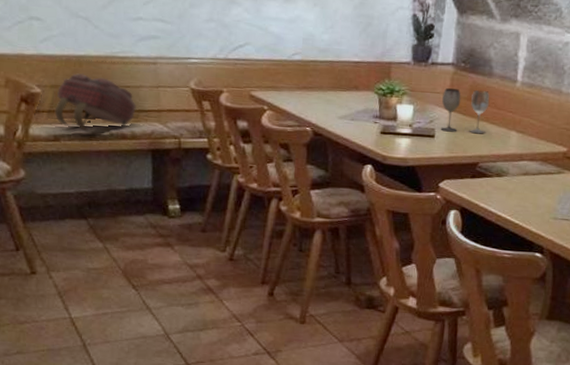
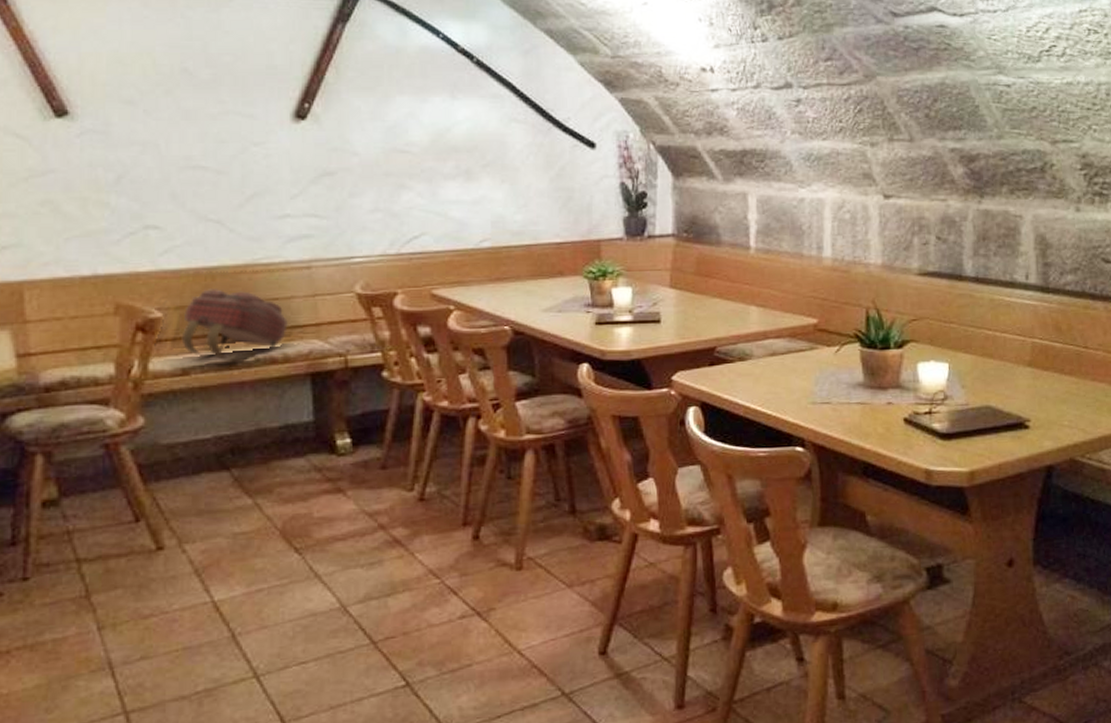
wineglass: present [441,88,490,134] -> none [665,261,722,314]

